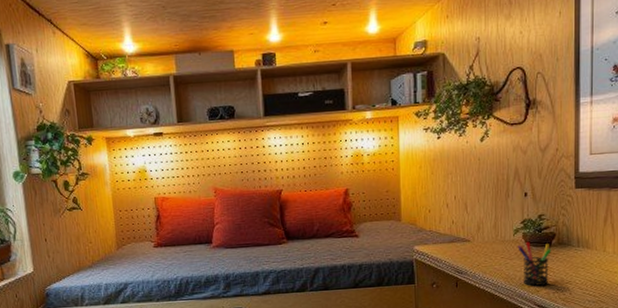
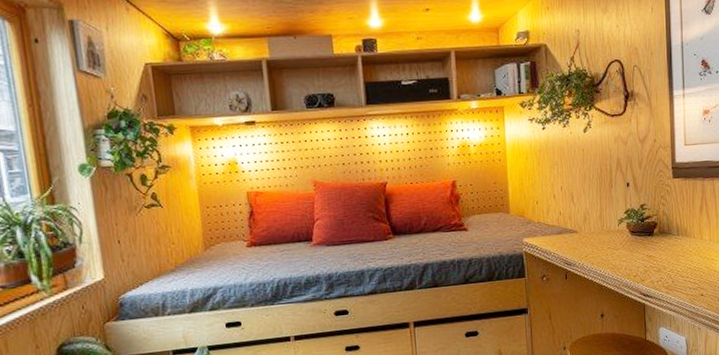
pen holder: present [517,241,552,286] -> none [622,231,654,275]

